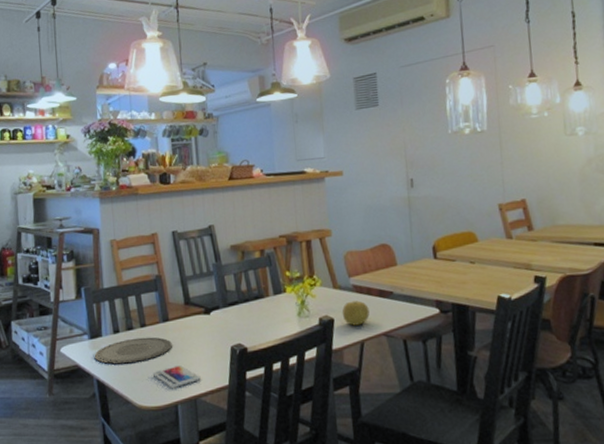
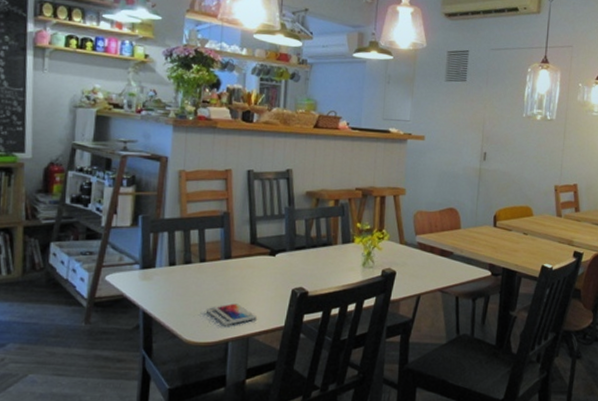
plate: present [94,337,172,365] -> none [143,272,231,298]
fruit: present [341,300,370,326] -> none [404,257,430,280]

